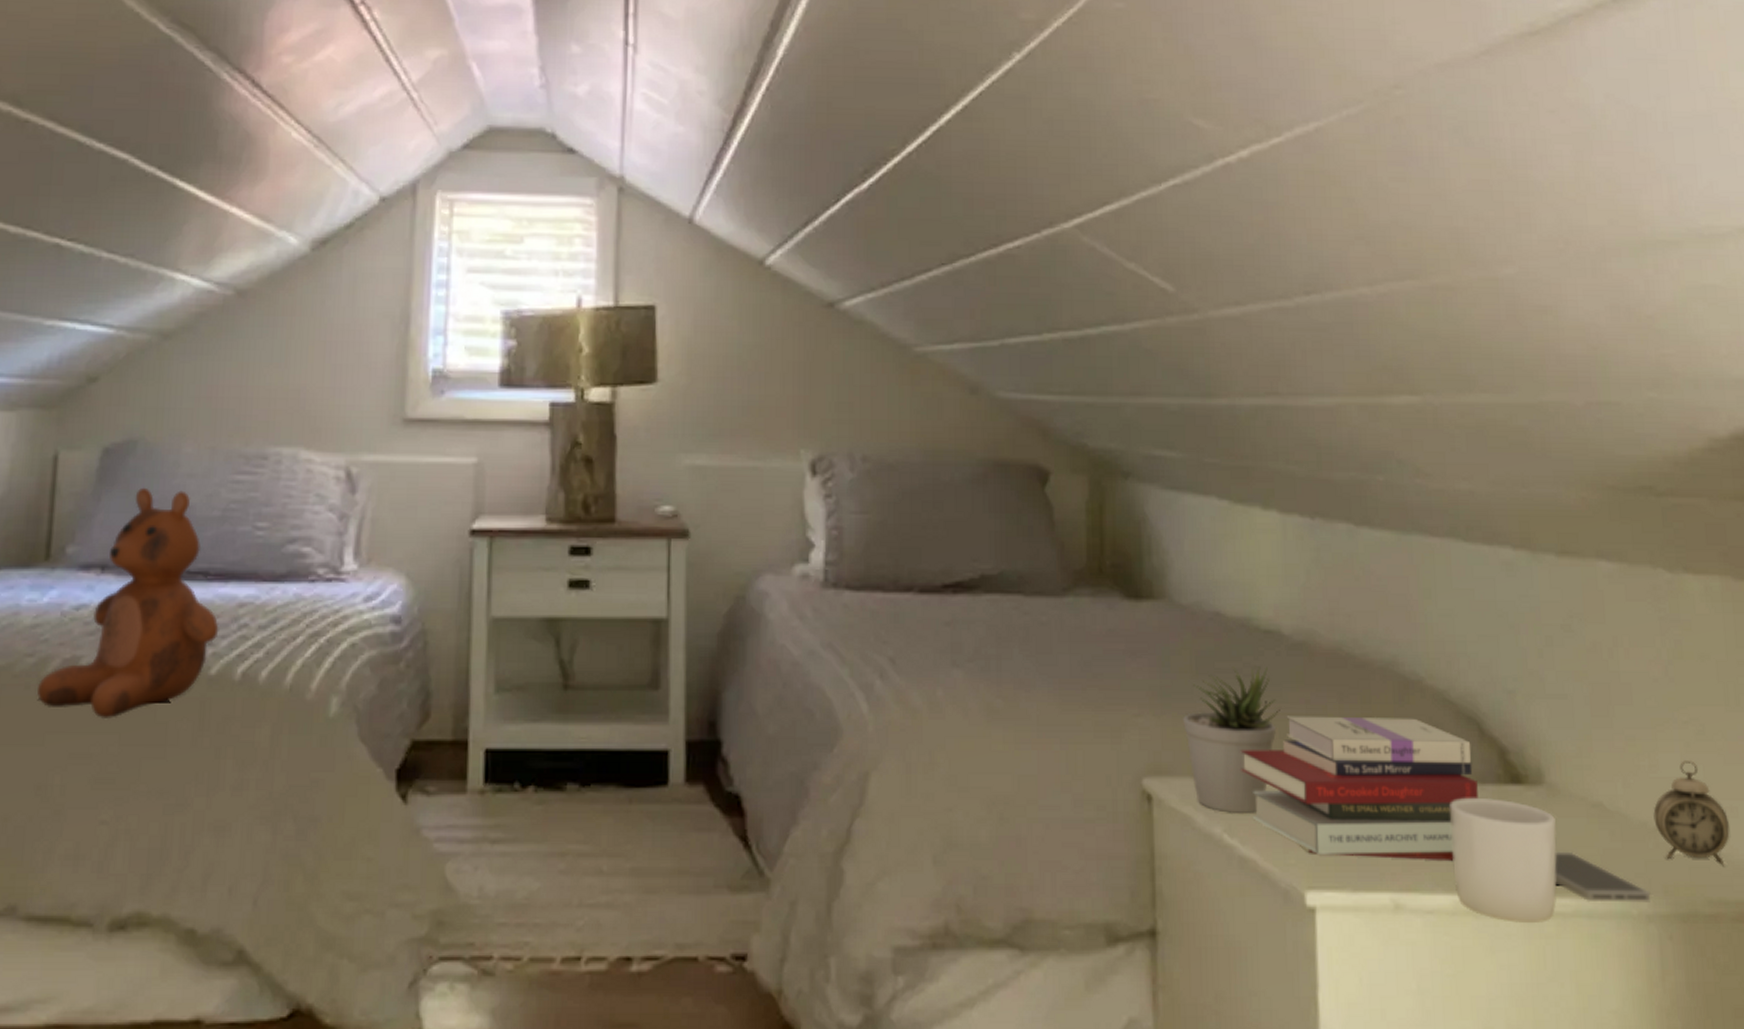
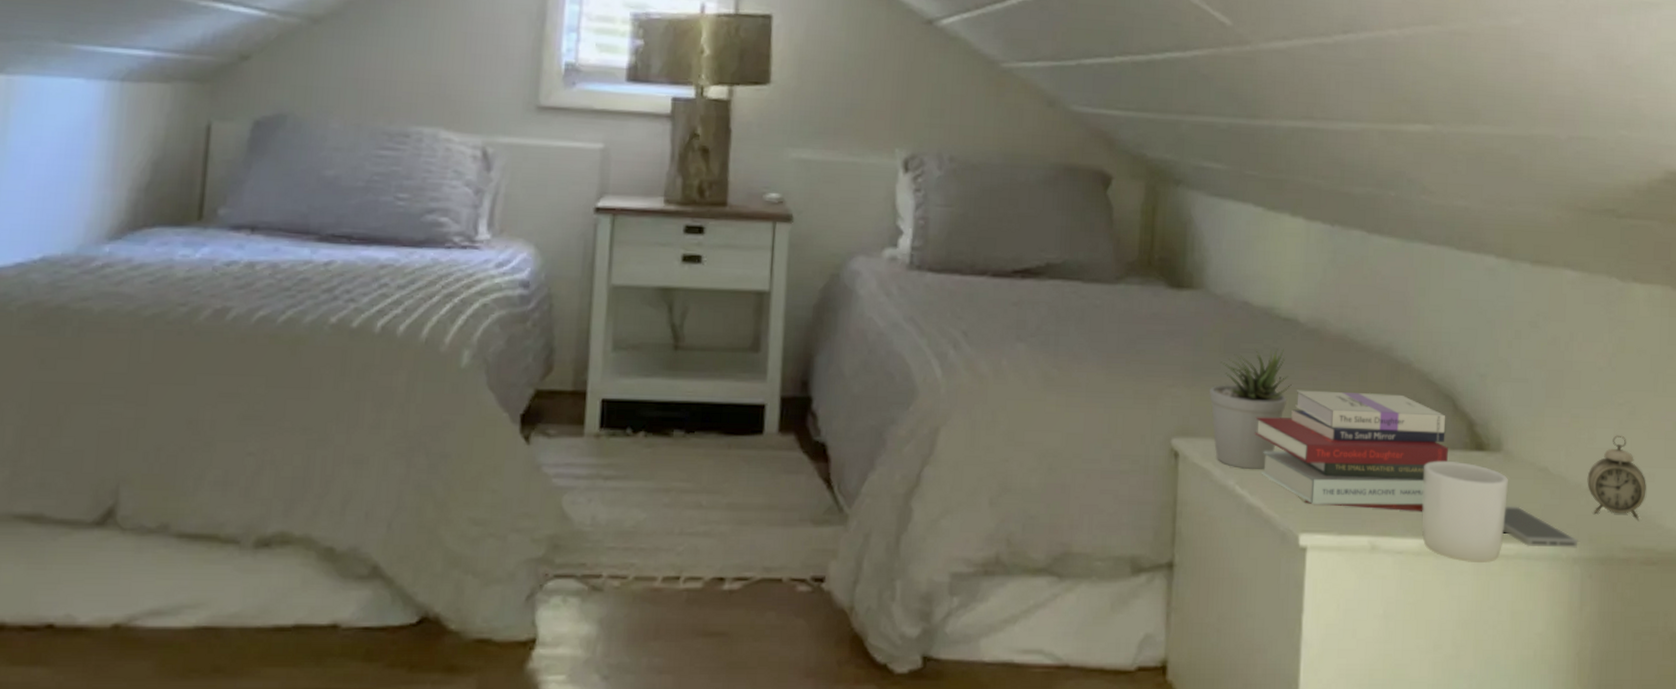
teddy bear: present [37,487,219,720] -> none [190,157,361,364]

